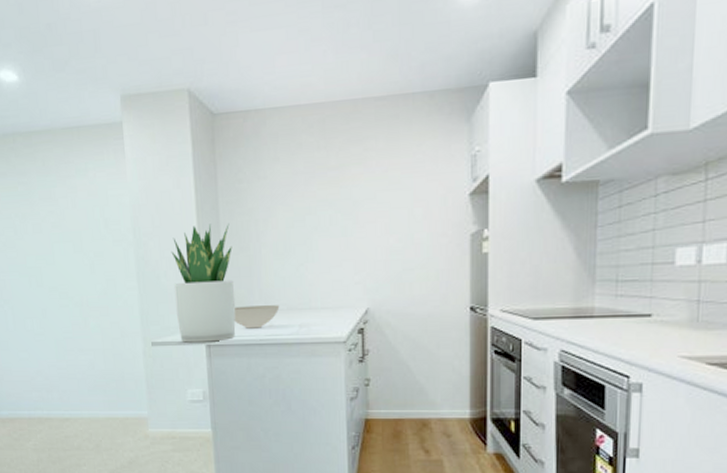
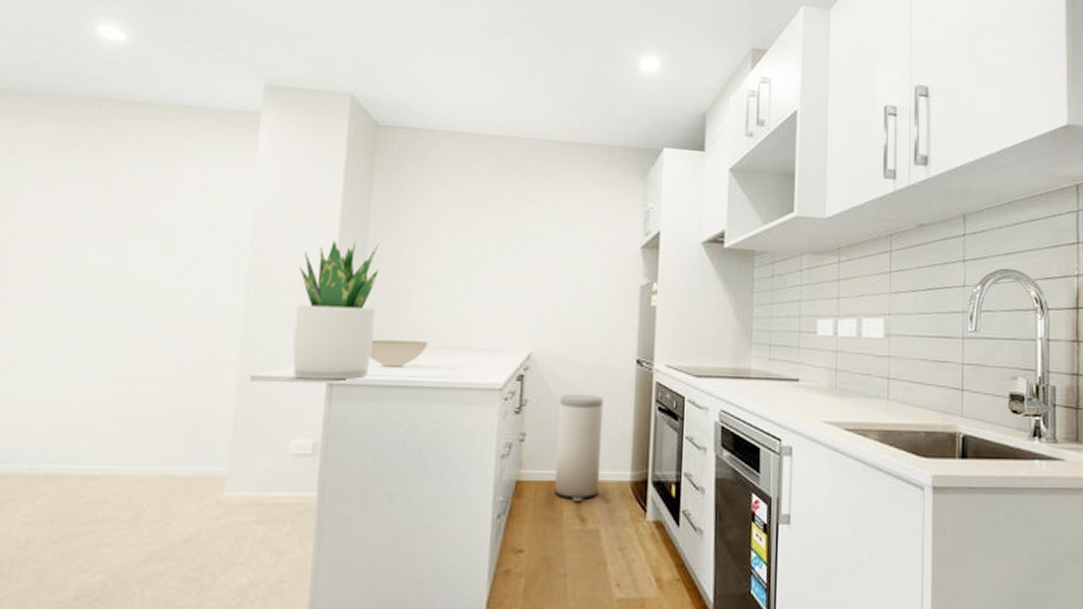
pedal bin: none [398,342,440,436] -> present [554,394,604,501]

